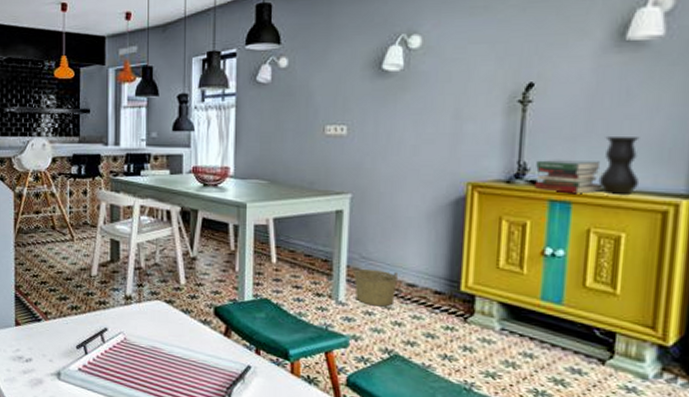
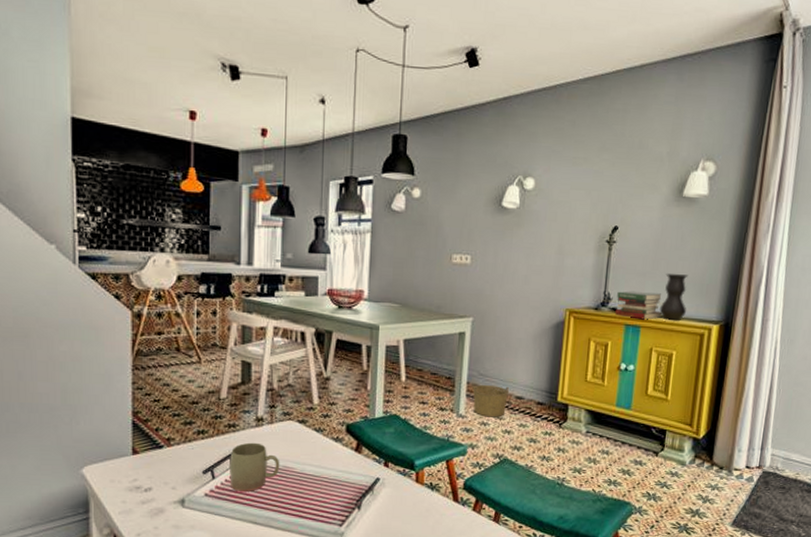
mug: none [101,320,149,370] -> present [229,442,280,491]

